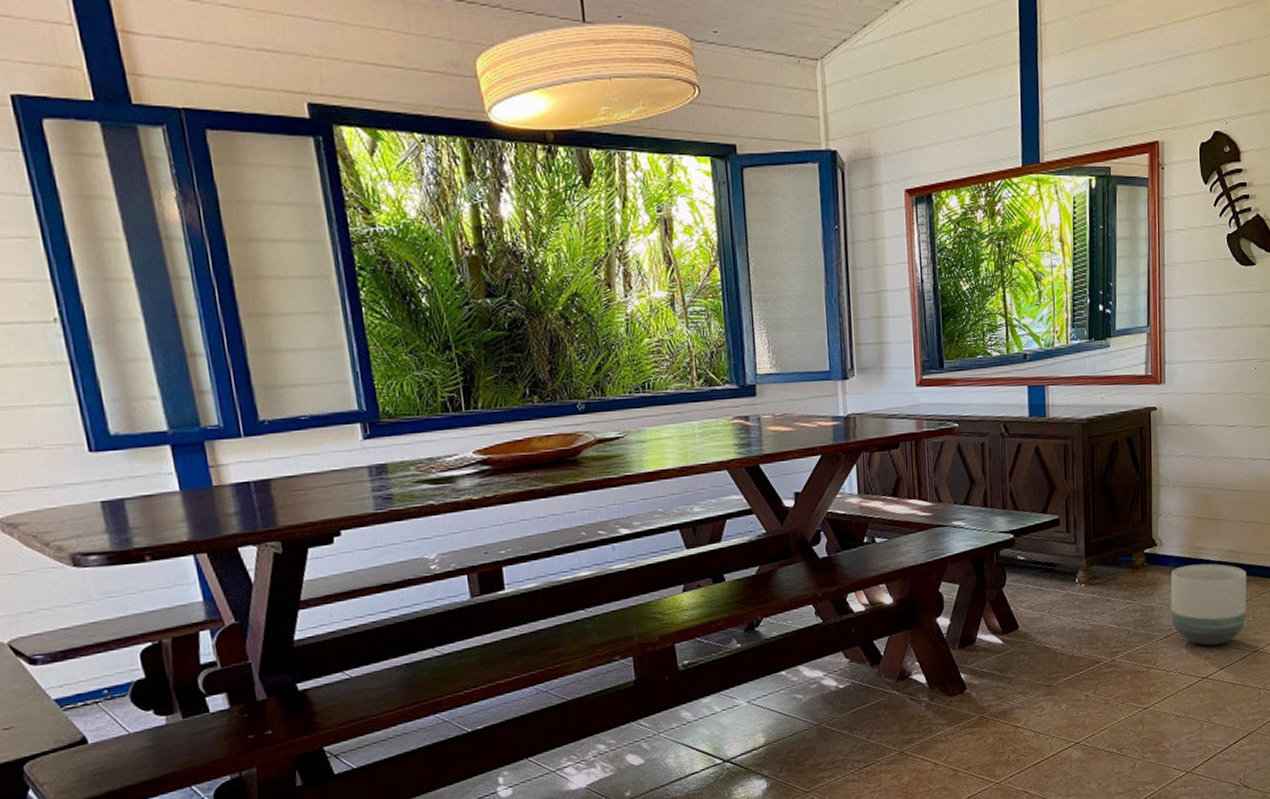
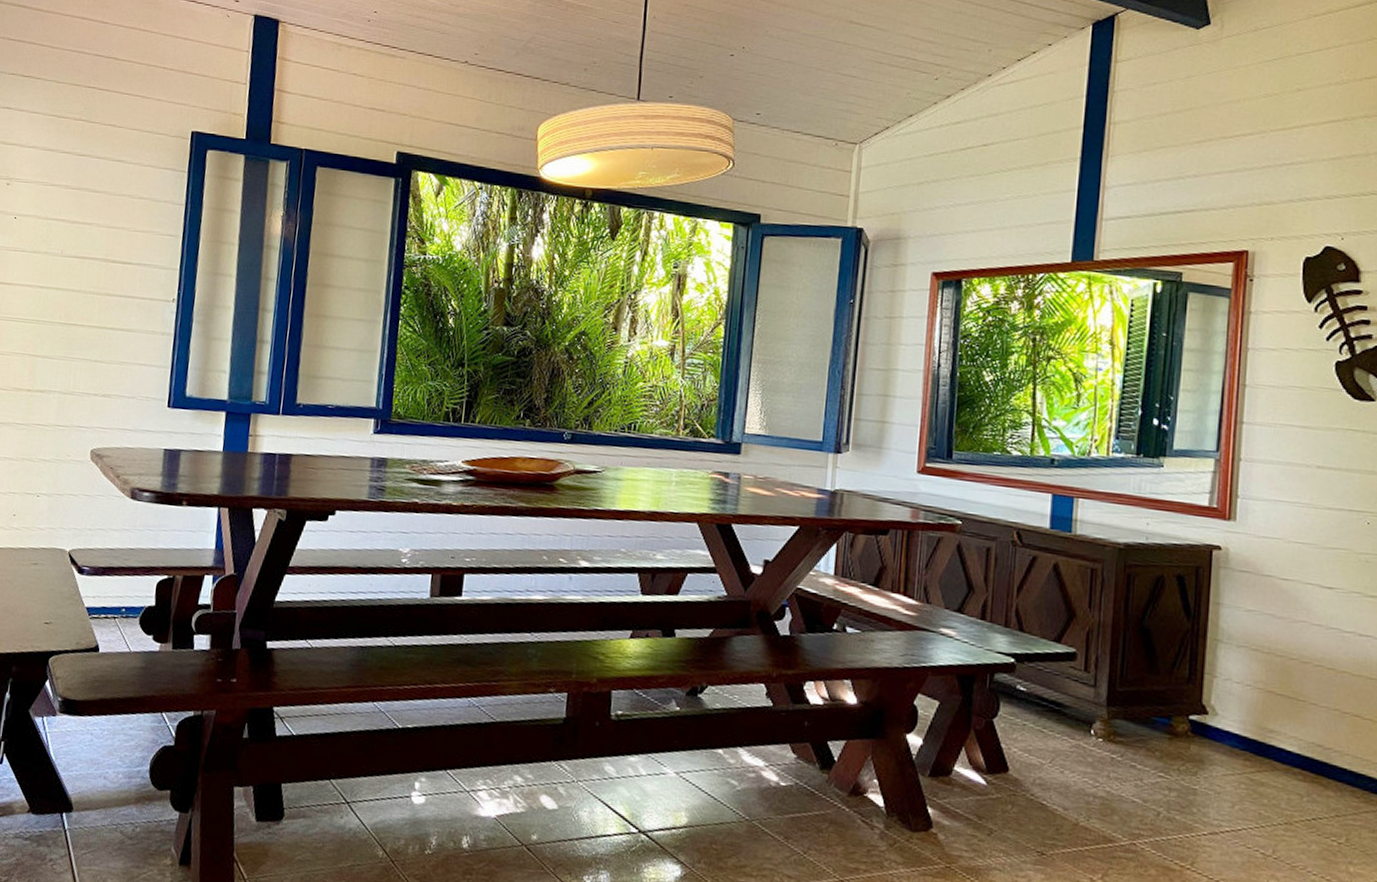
planter: present [1170,563,1246,646] -> none [1222,748,1340,865]

